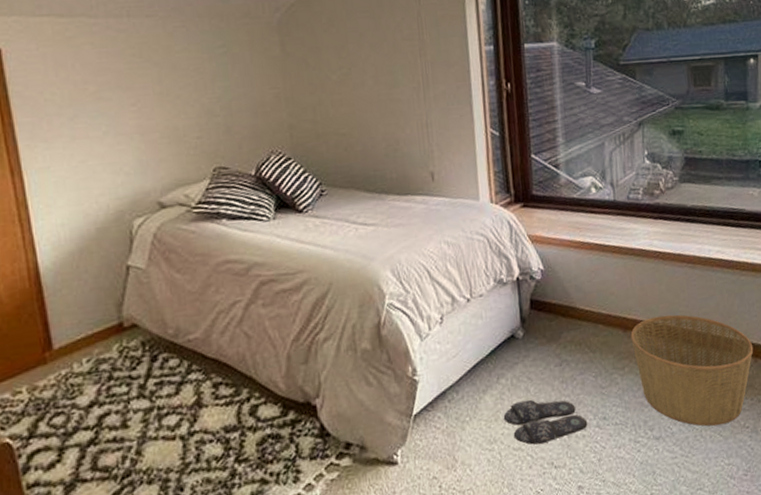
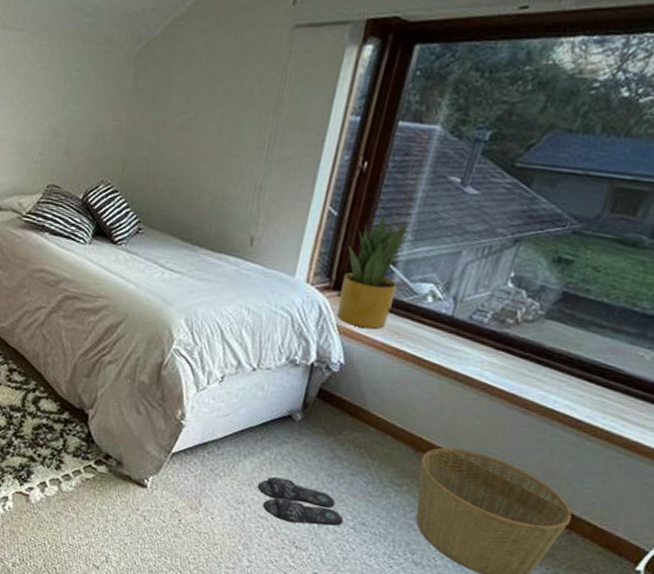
planter: none [516,125,567,232] -> present [336,214,416,330]

